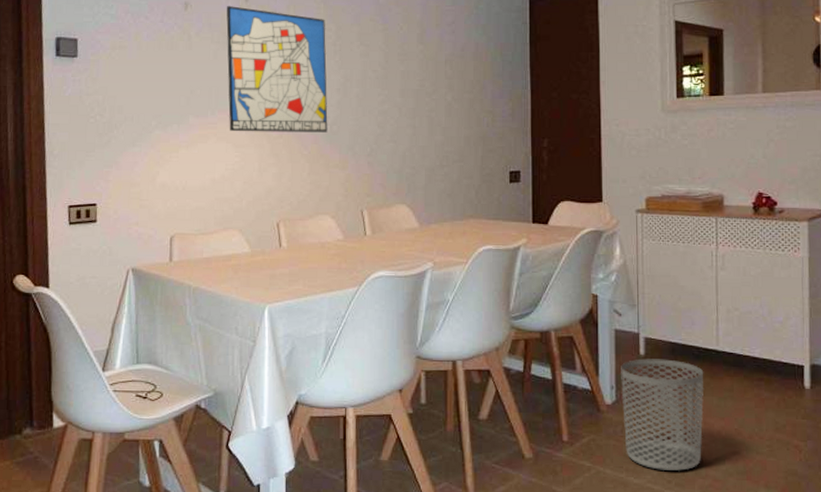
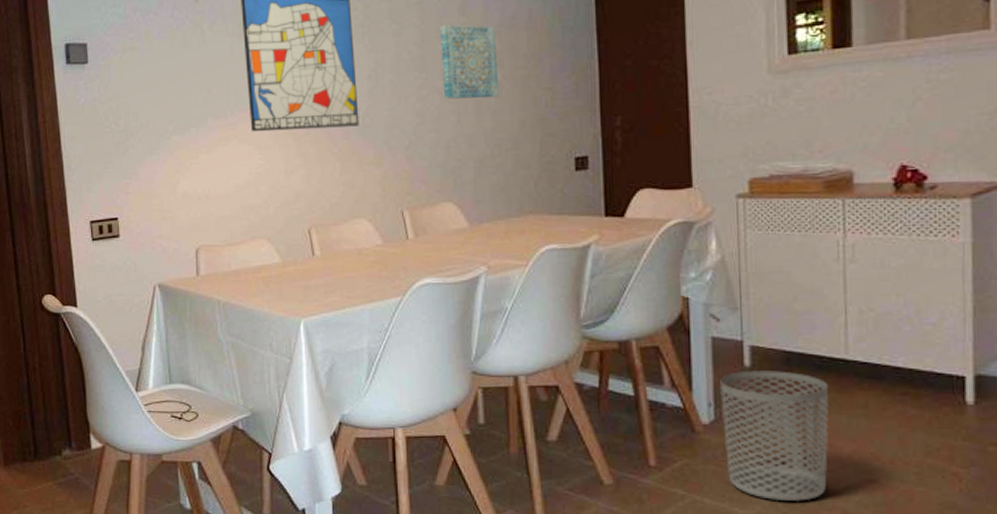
wall art: none [401,50,449,116] -> present [440,24,500,100]

